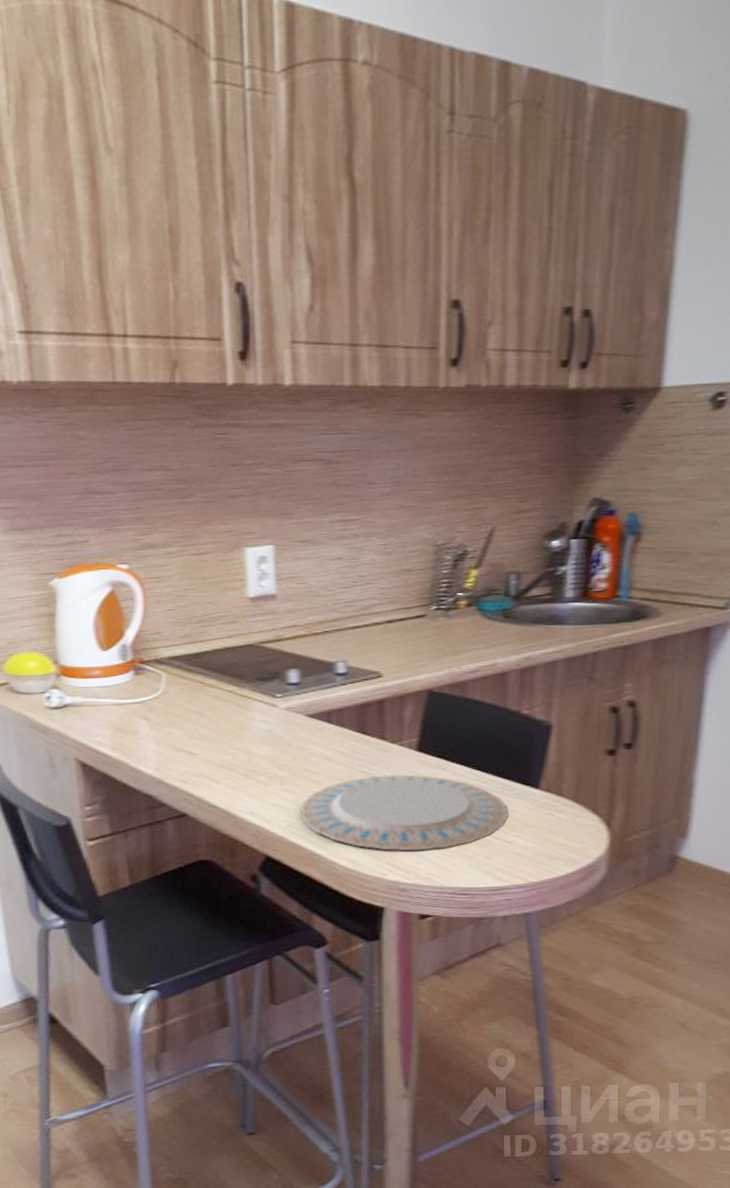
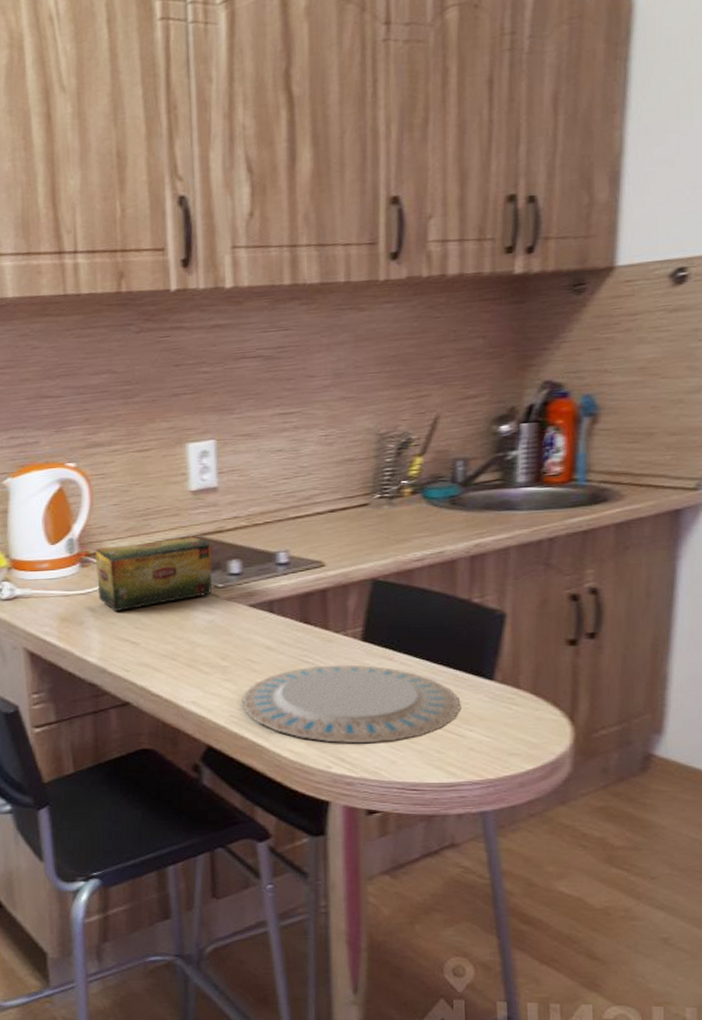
tea box: none [149,643,271,721] -> present [94,535,213,611]

